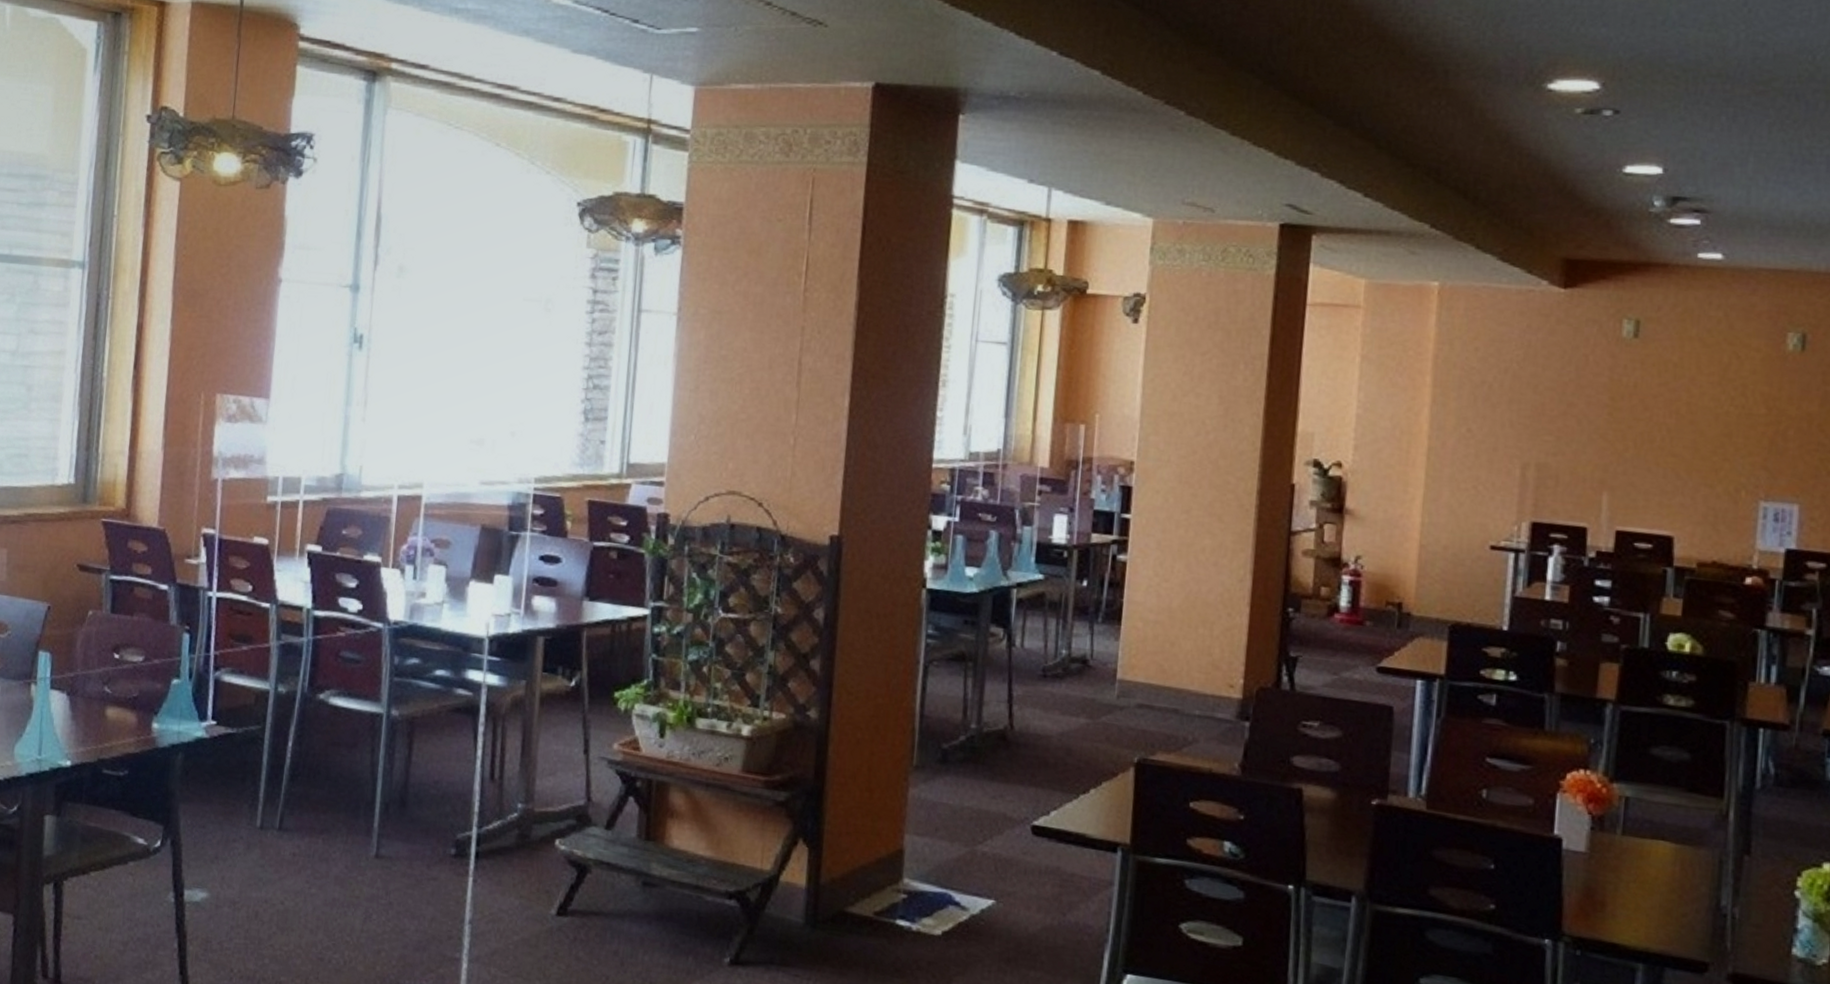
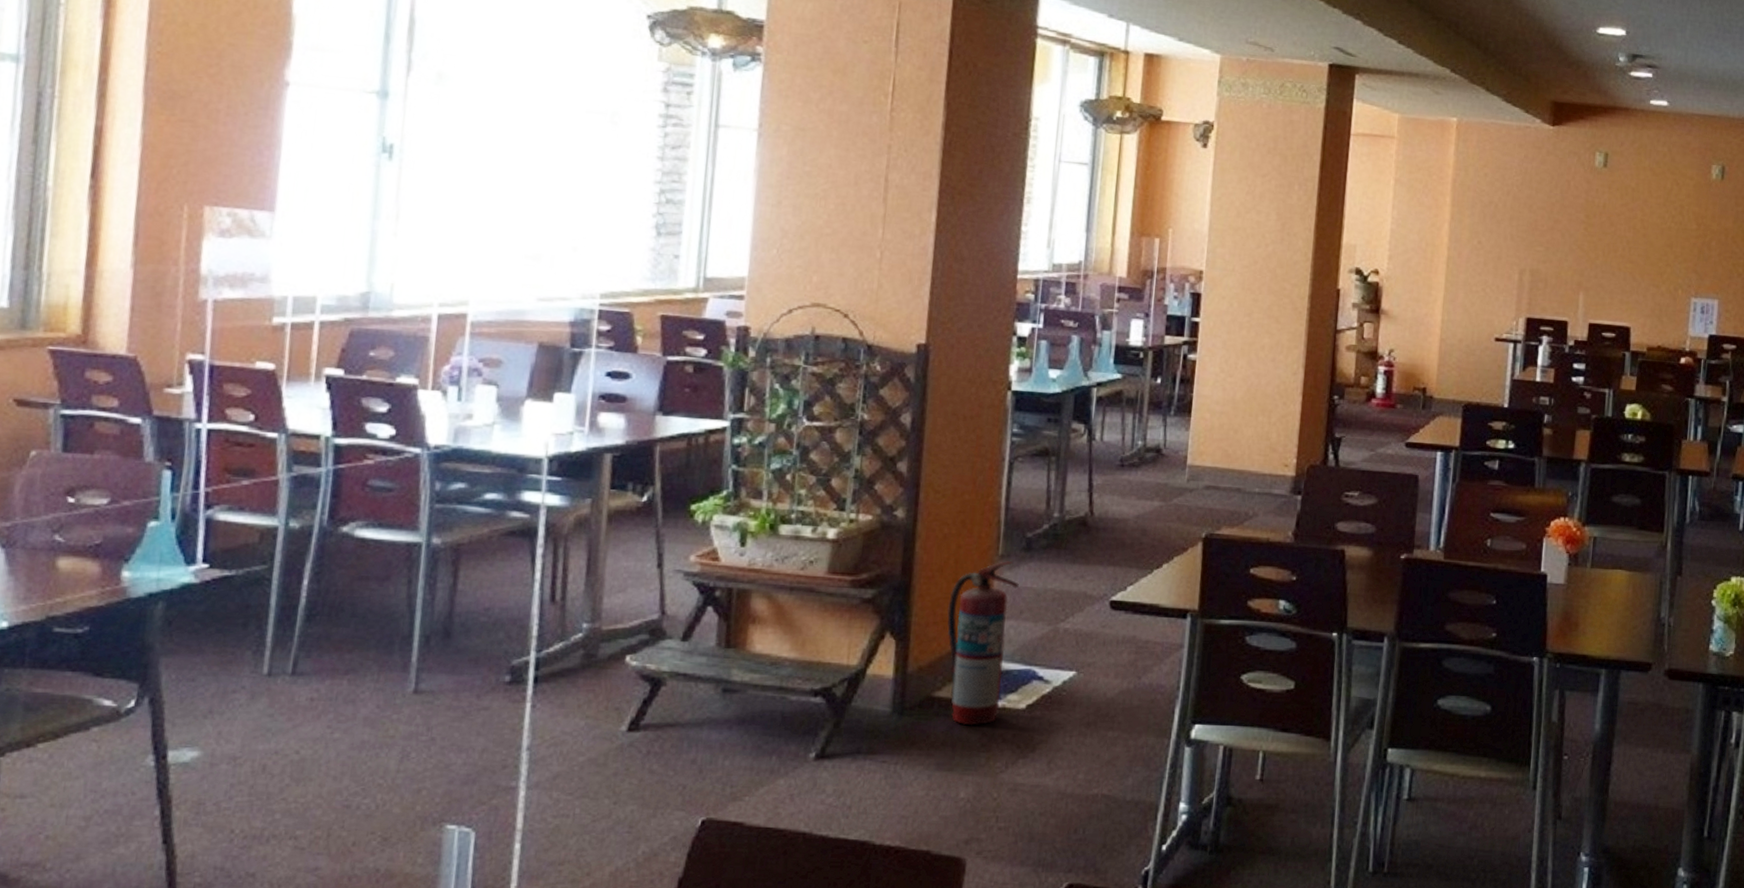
fire extinguisher: none [860,772,934,948] -> present [947,561,1019,726]

